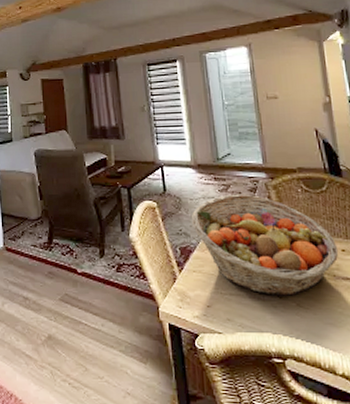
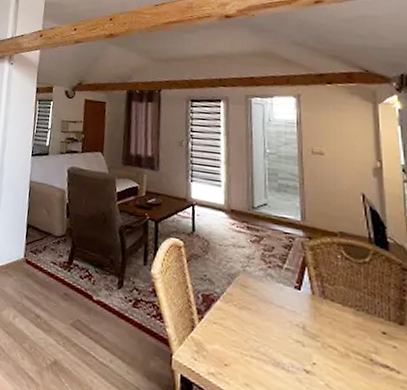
fruit basket: present [191,194,339,296] -> none [217,247,379,374]

